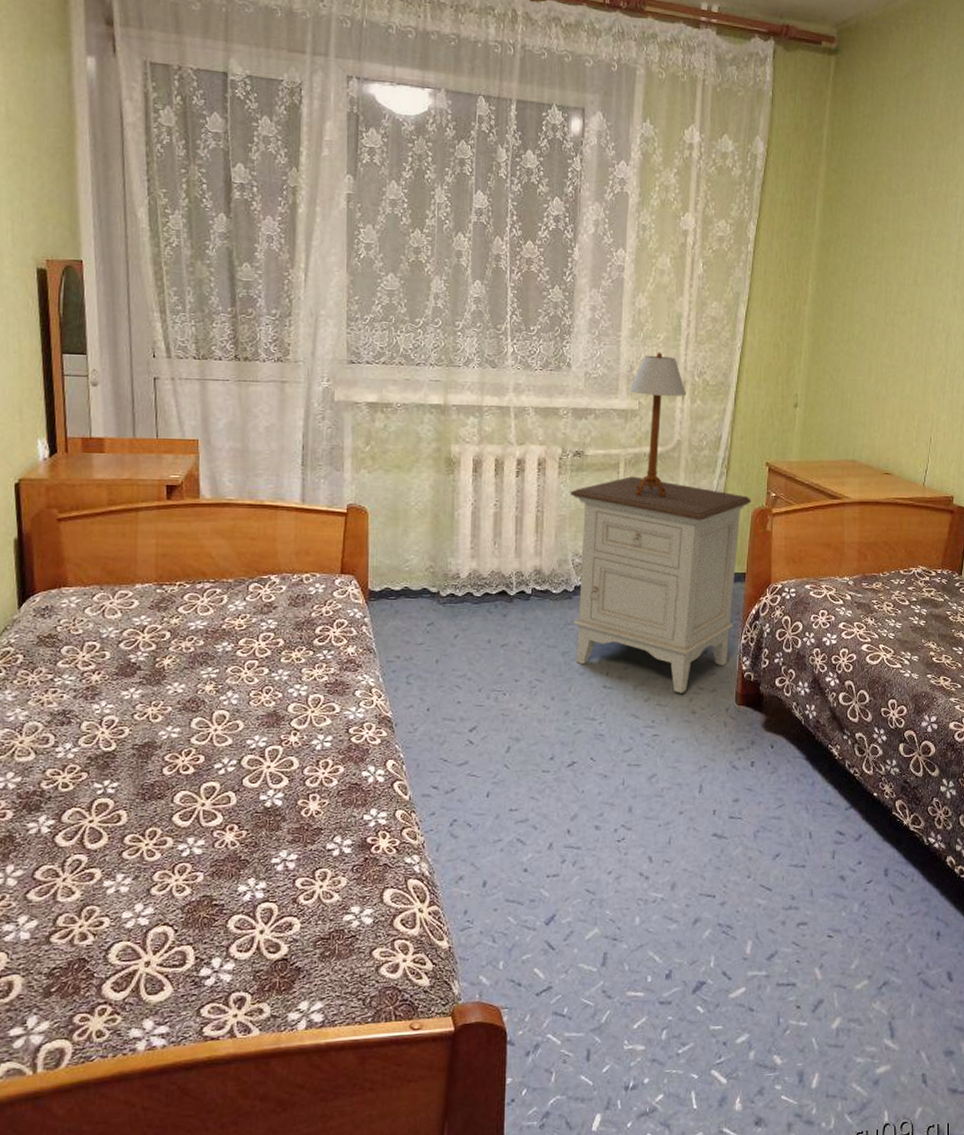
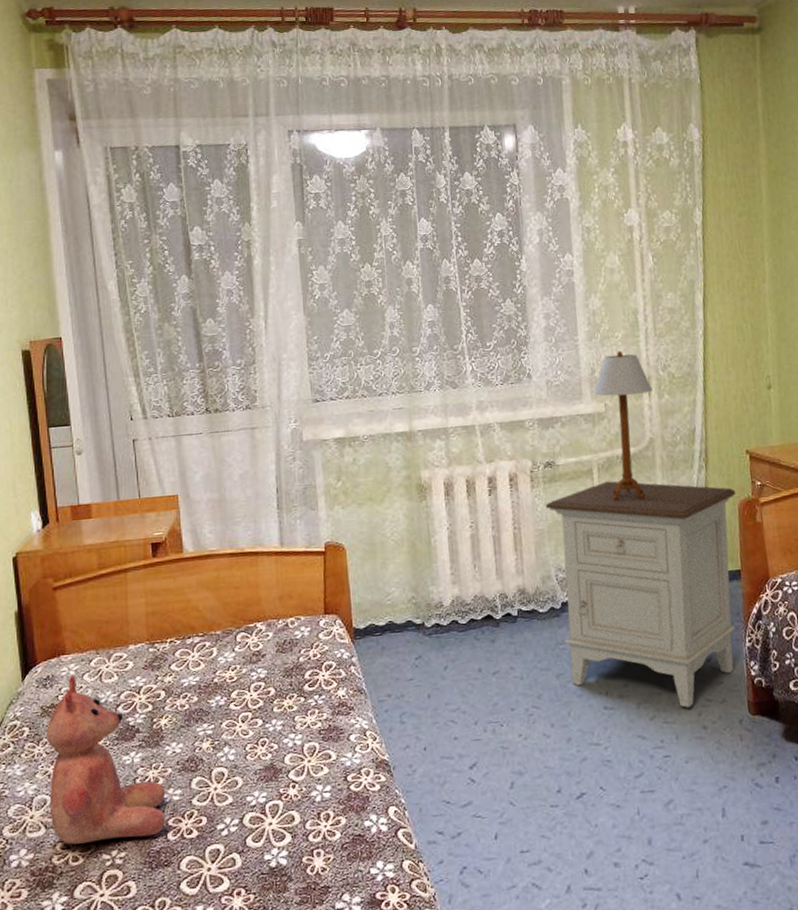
teddy bear: none [41,608,164,771] -> present [46,675,166,845]

